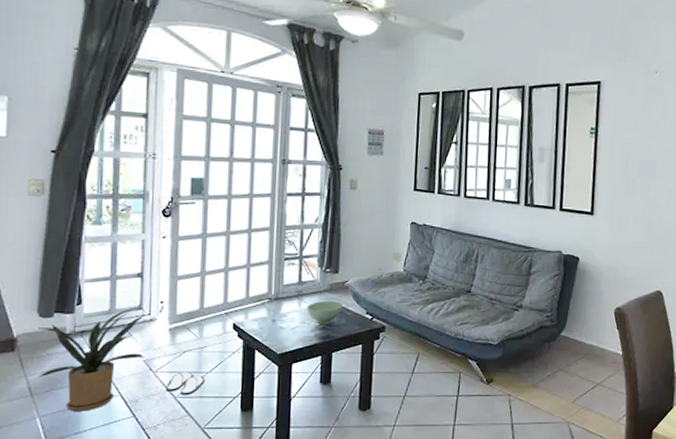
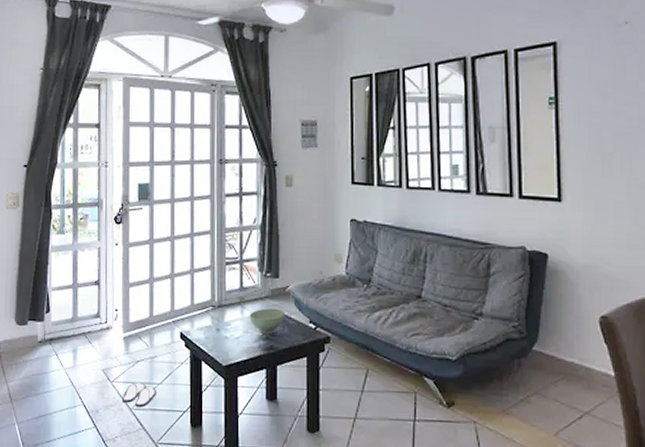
house plant: present [38,307,146,411] -> none [16,315,104,420]

